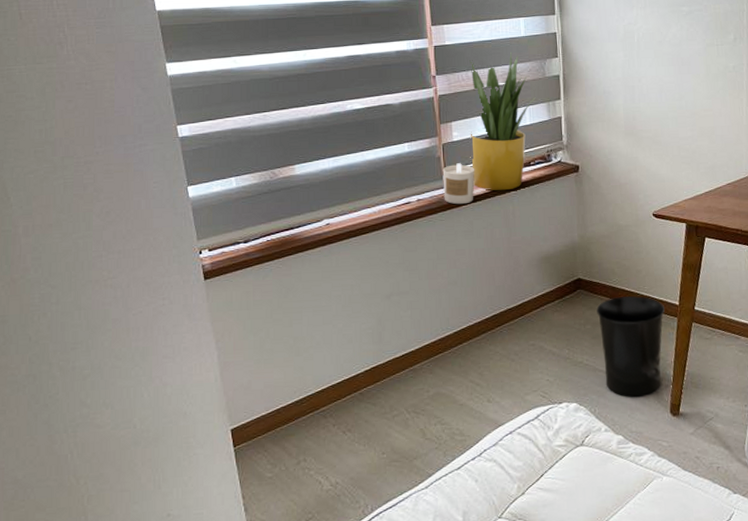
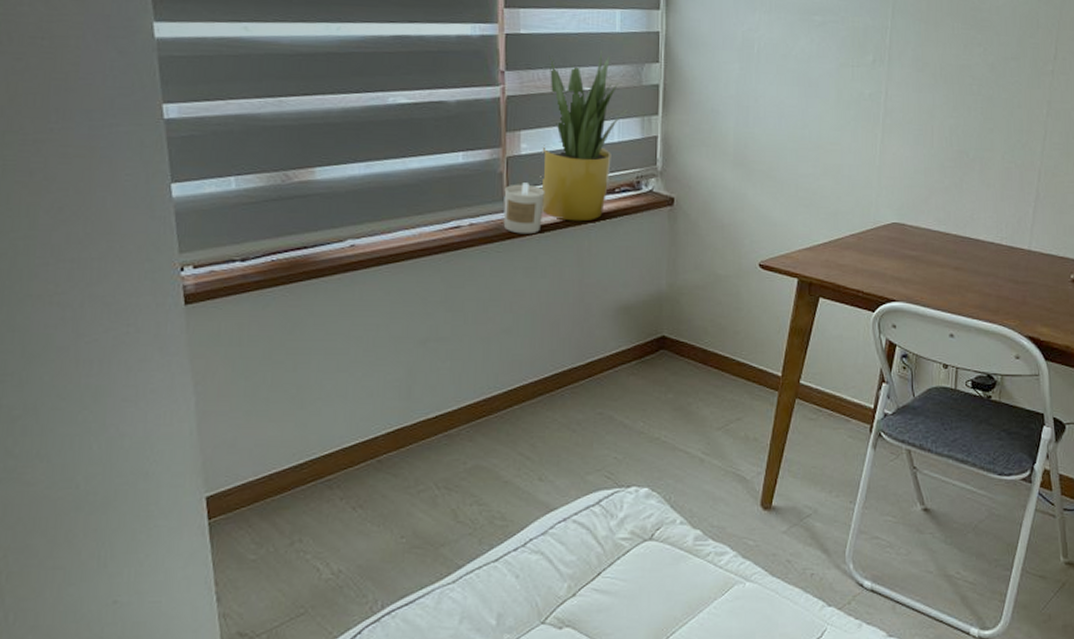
waste bin: present [596,296,665,397] -> none [682,362,764,484]

